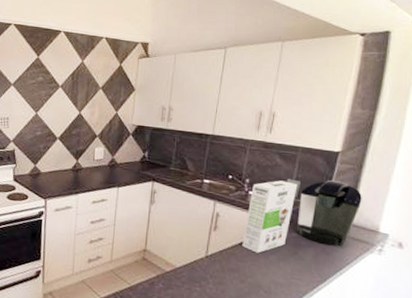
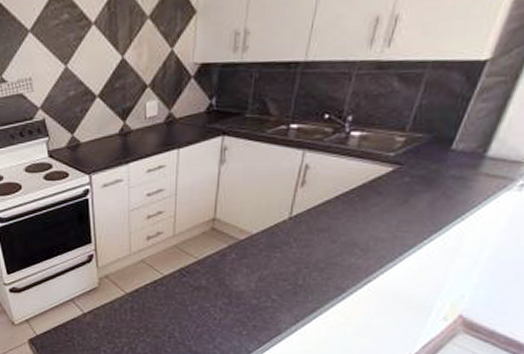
cereal box: present [242,180,298,253] -> none [336,111,420,207]
coffee maker: present [286,179,362,246] -> none [404,102,510,187]

